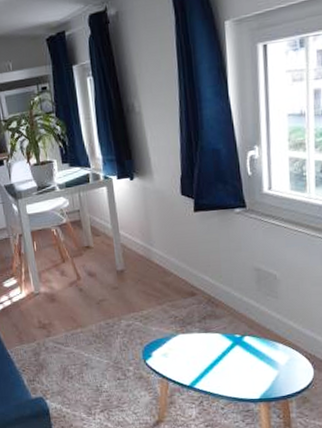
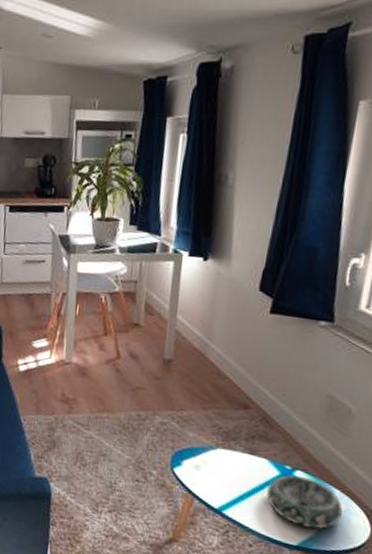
decorative bowl: none [226,340,288,382] -> present [266,474,343,529]

